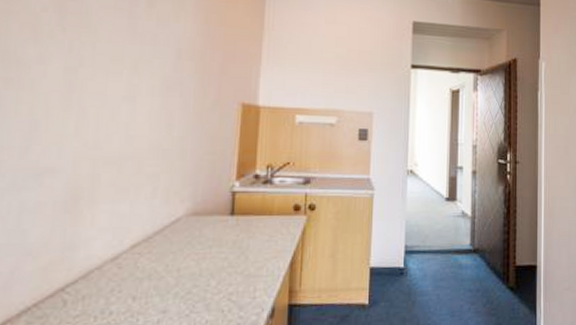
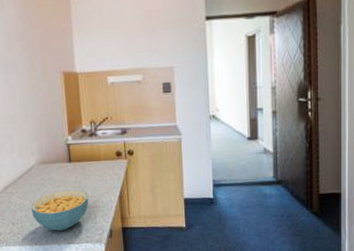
cereal bowl: none [164,251,250,309] -> present [30,189,89,231]

